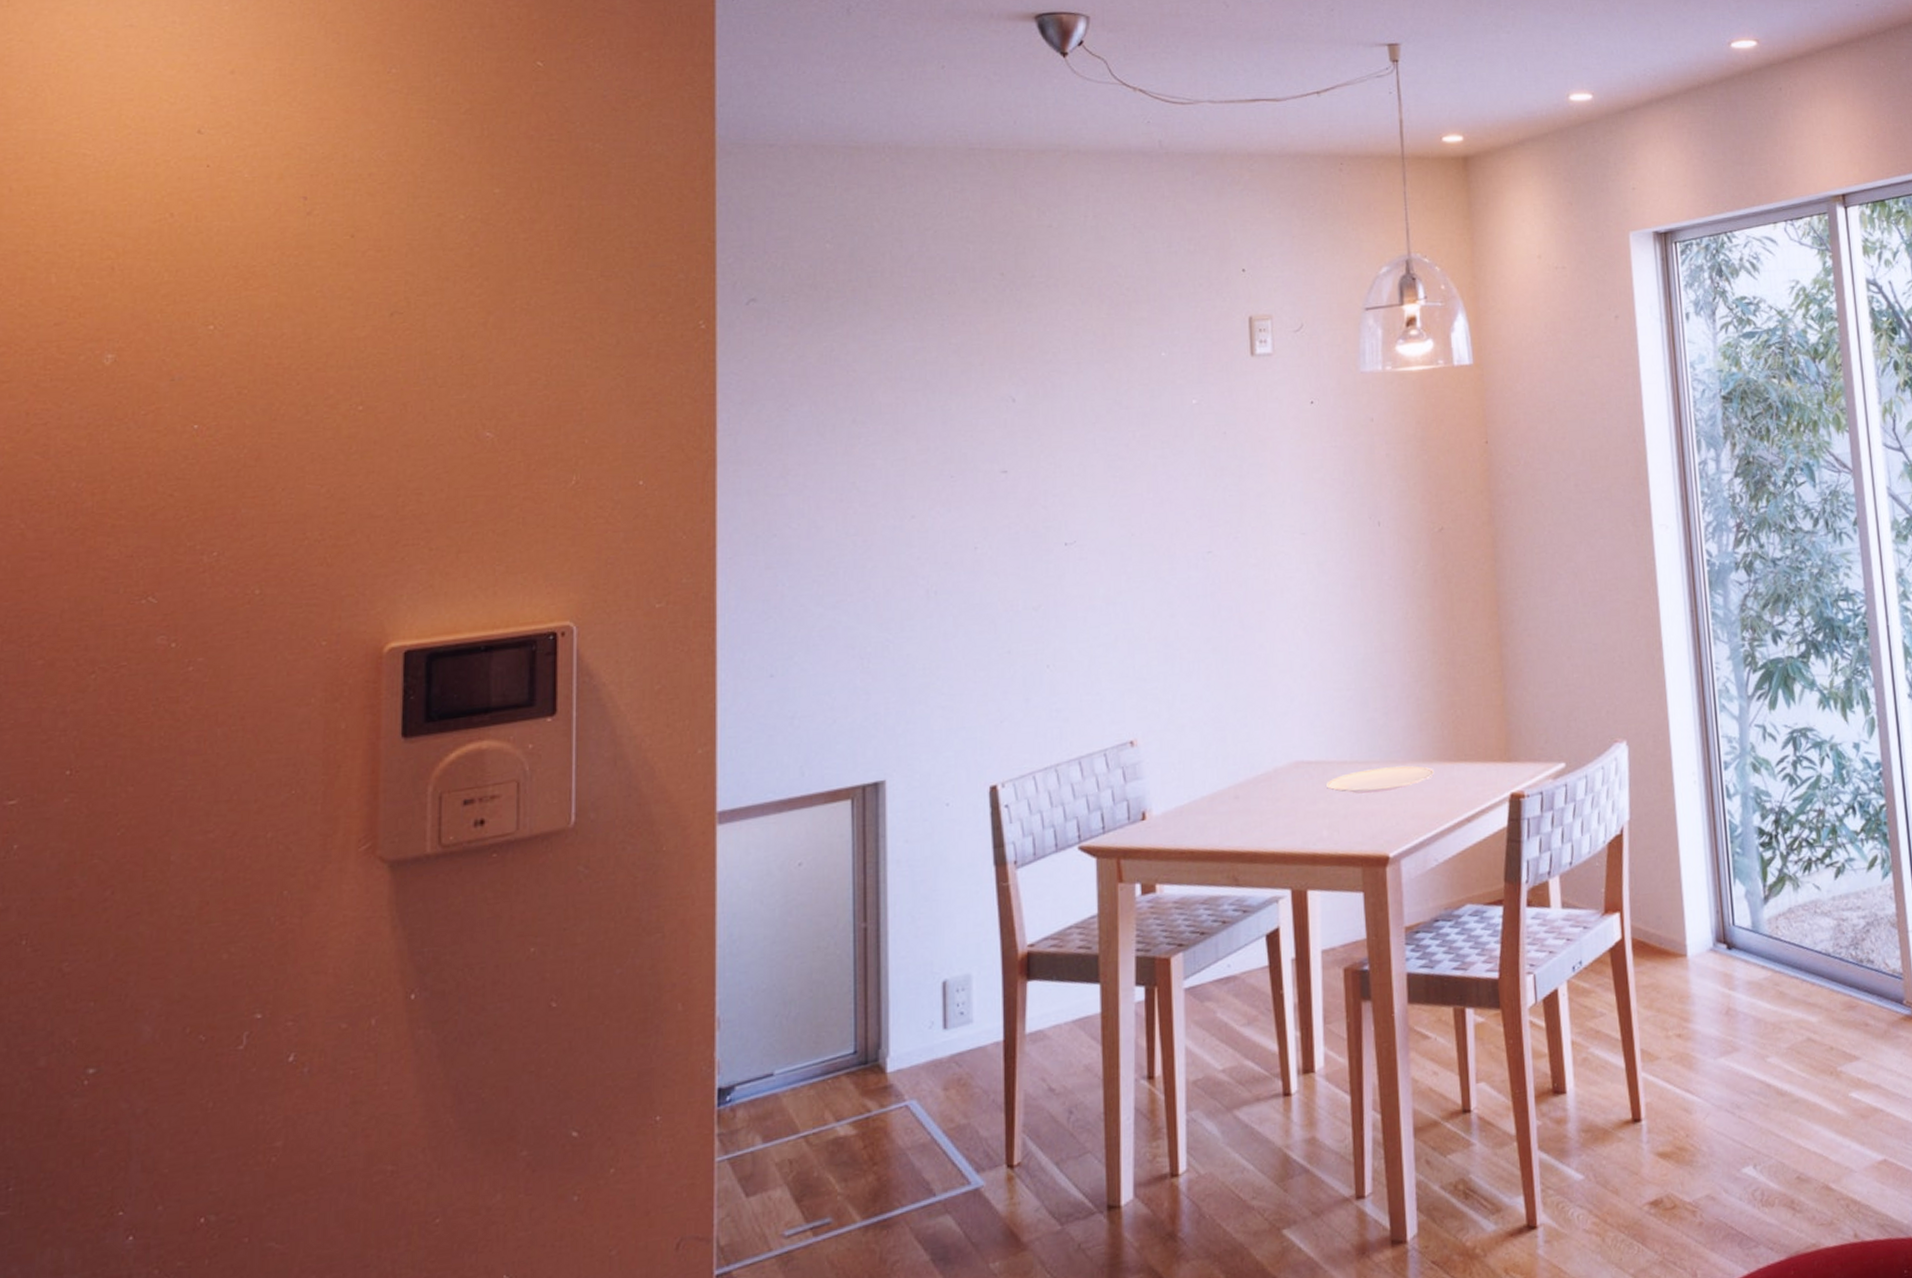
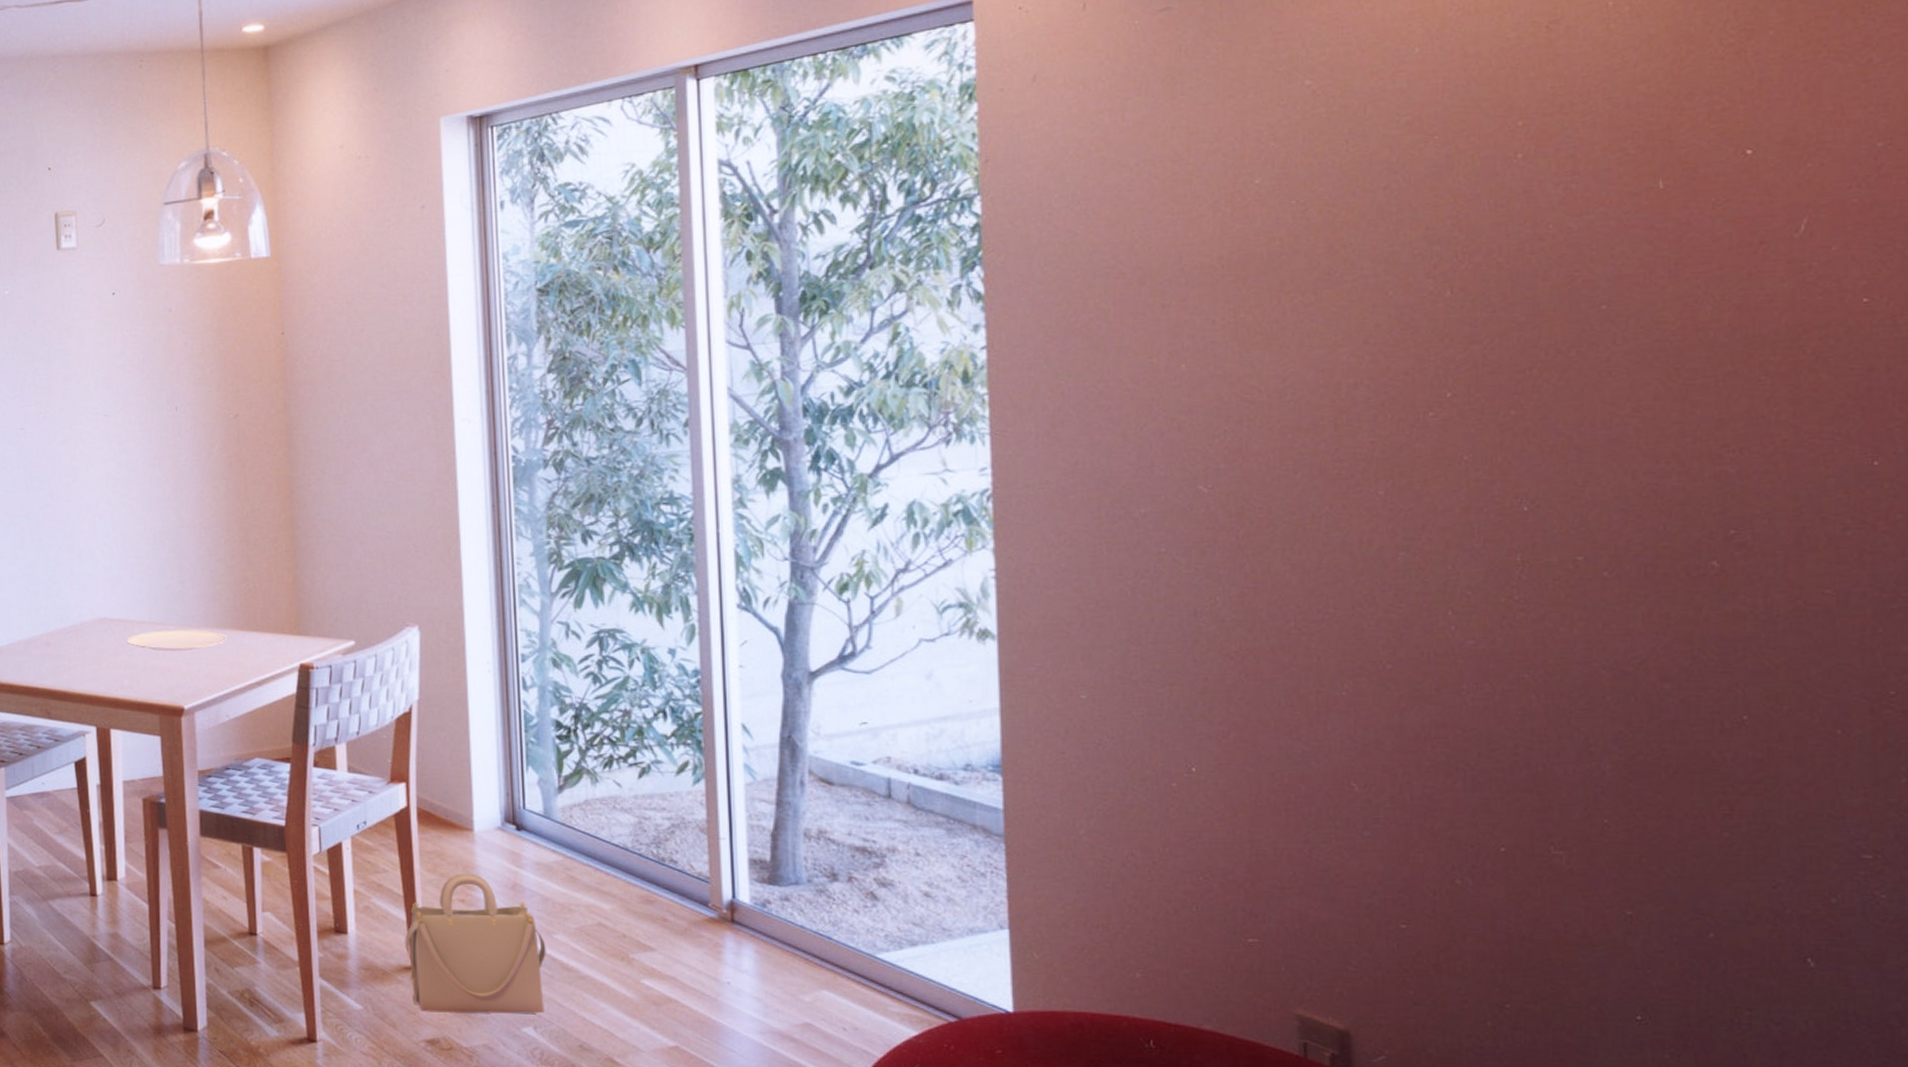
handbag: none [1624,1003,1763,1170] -> present [405,873,546,1014]

